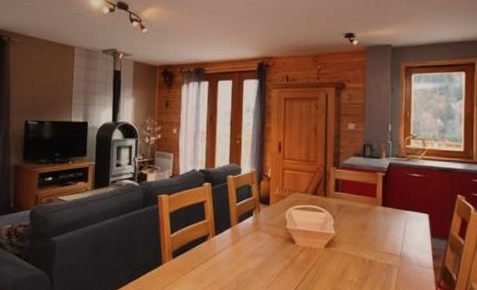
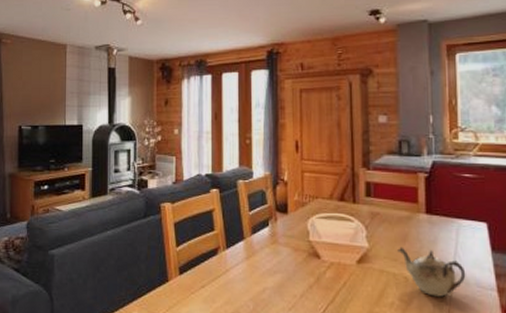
teapot: none [358,233,411,275] -> present [397,247,466,297]

